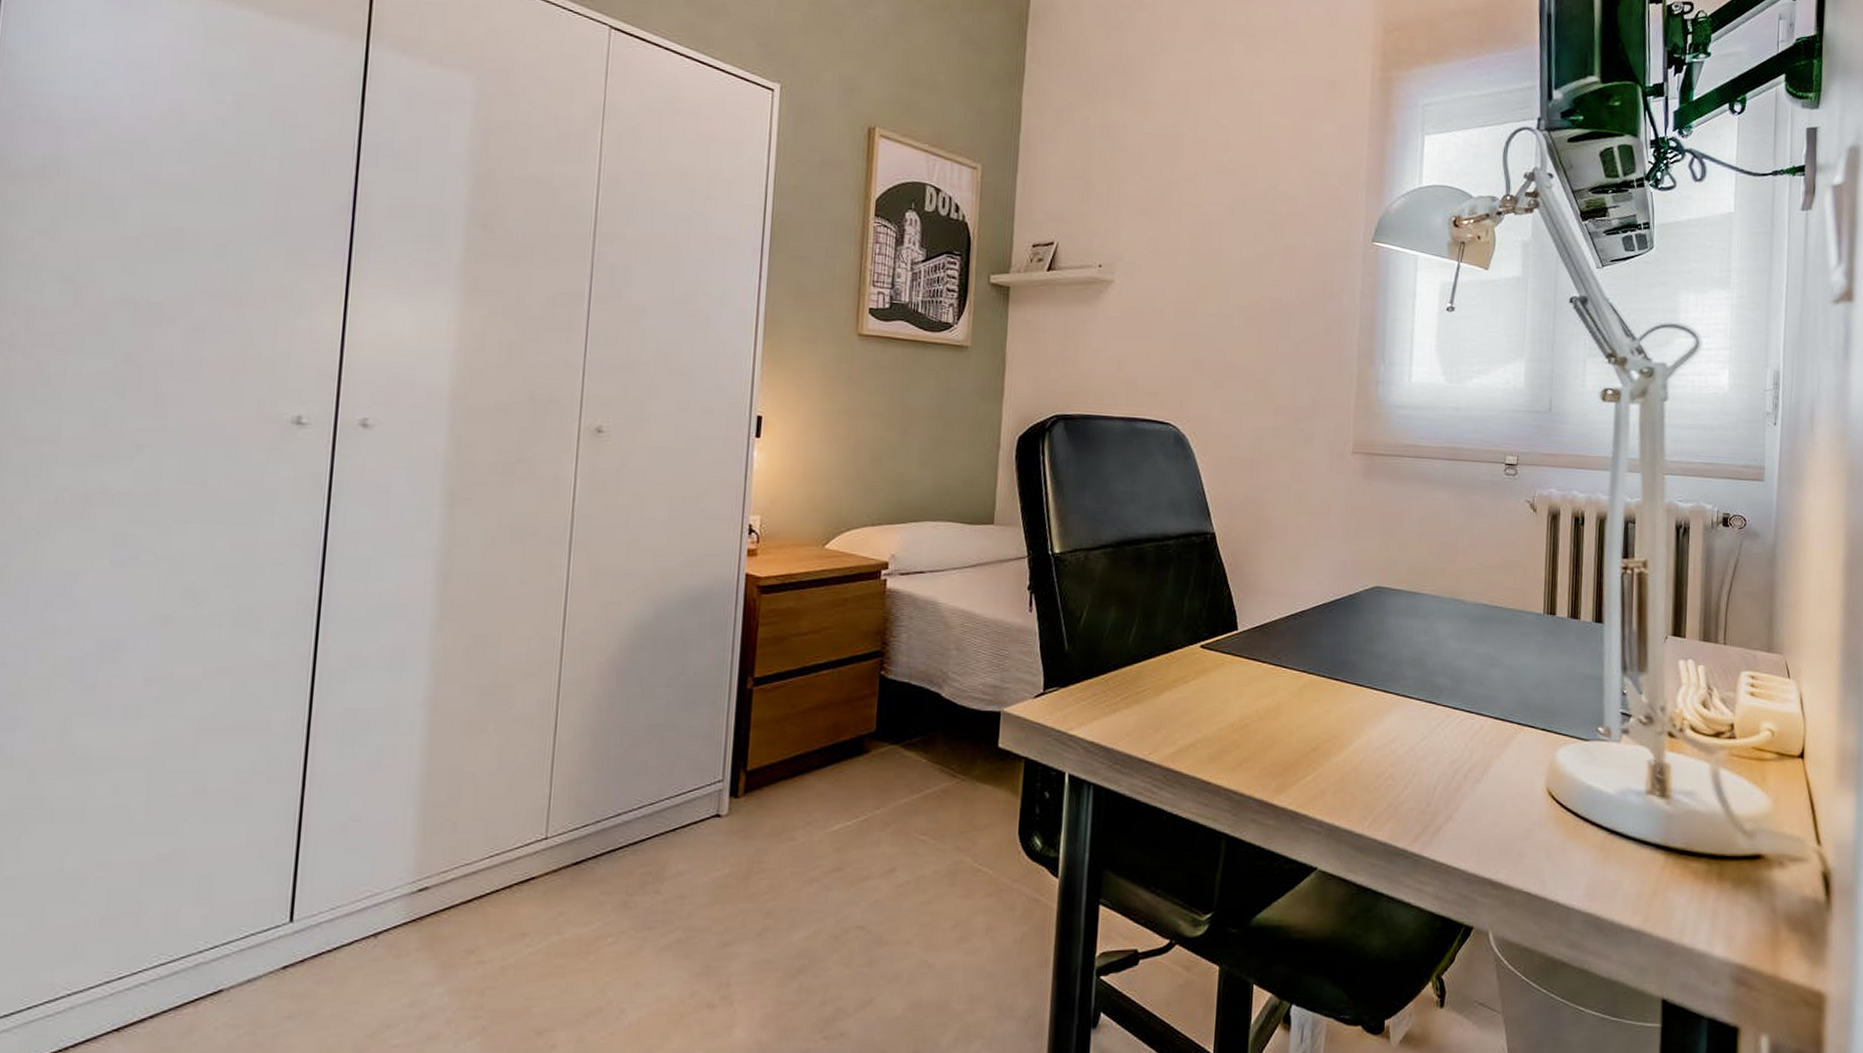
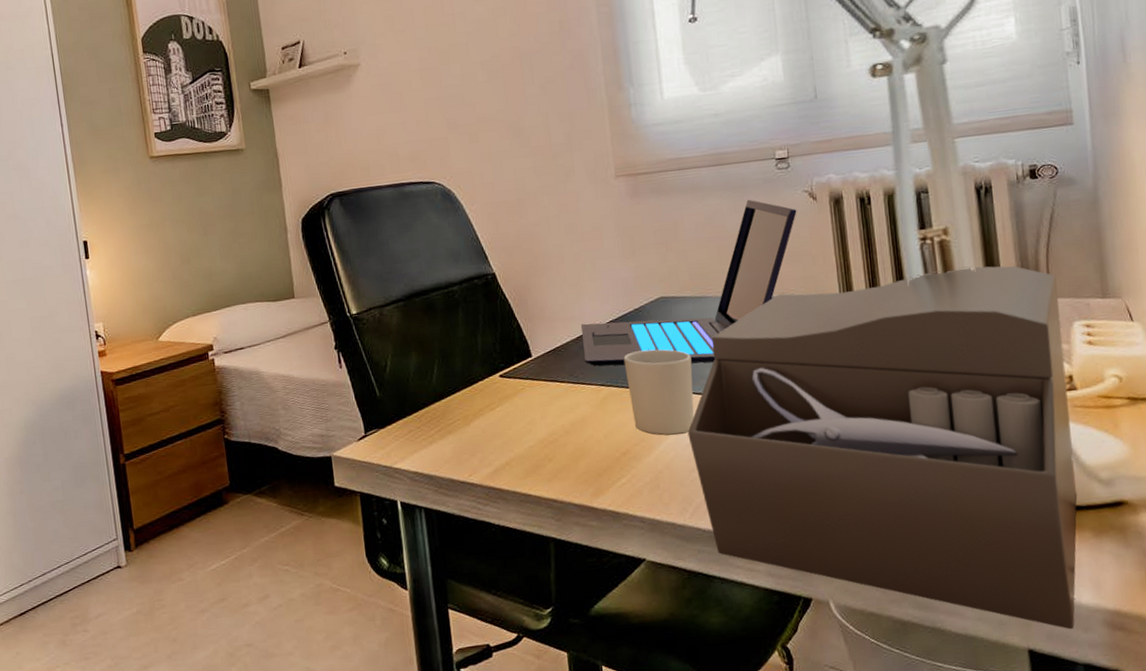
laptop: none [1290,500,1517,663] -> present [580,199,797,366]
mug: none [1329,640,1396,736] -> present [623,349,694,436]
sewing box: none [1380,602,1732,982] -> present [687,265,1077,630]

